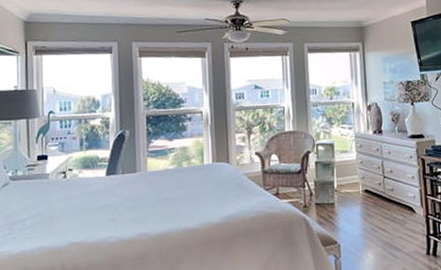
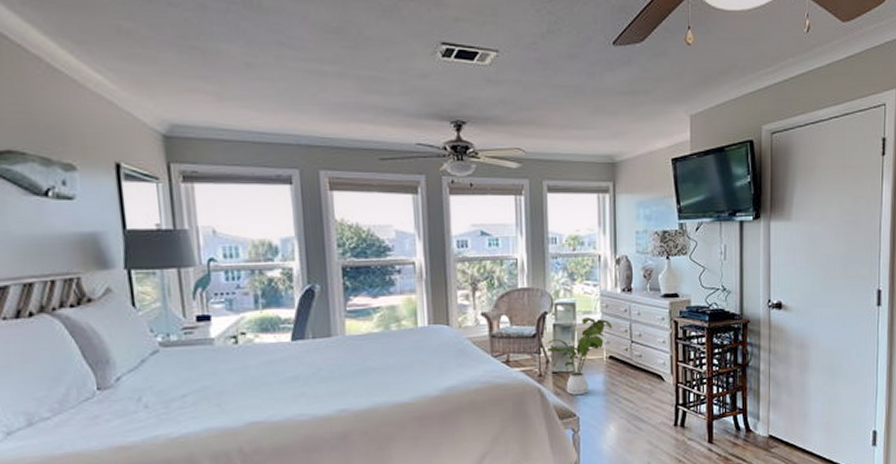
house plant: none [311,156,366,225] -> present [547,317,612,396]

